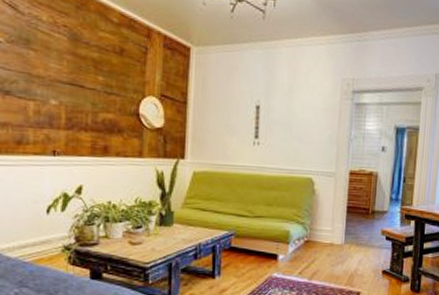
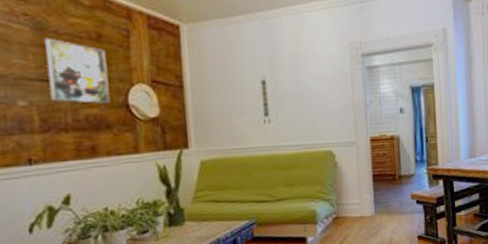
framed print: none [77,47,125,112] -> present [45,37,110,105]

